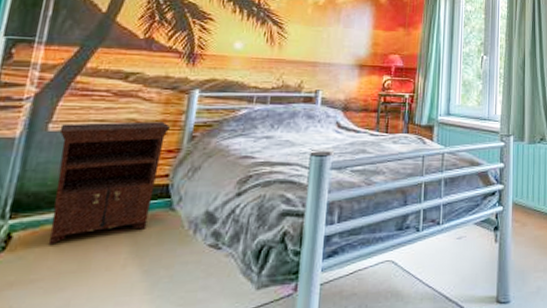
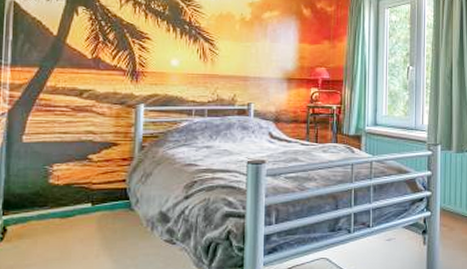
nightstand: present [47,121,171,246] -> none [32,133,123,238]

